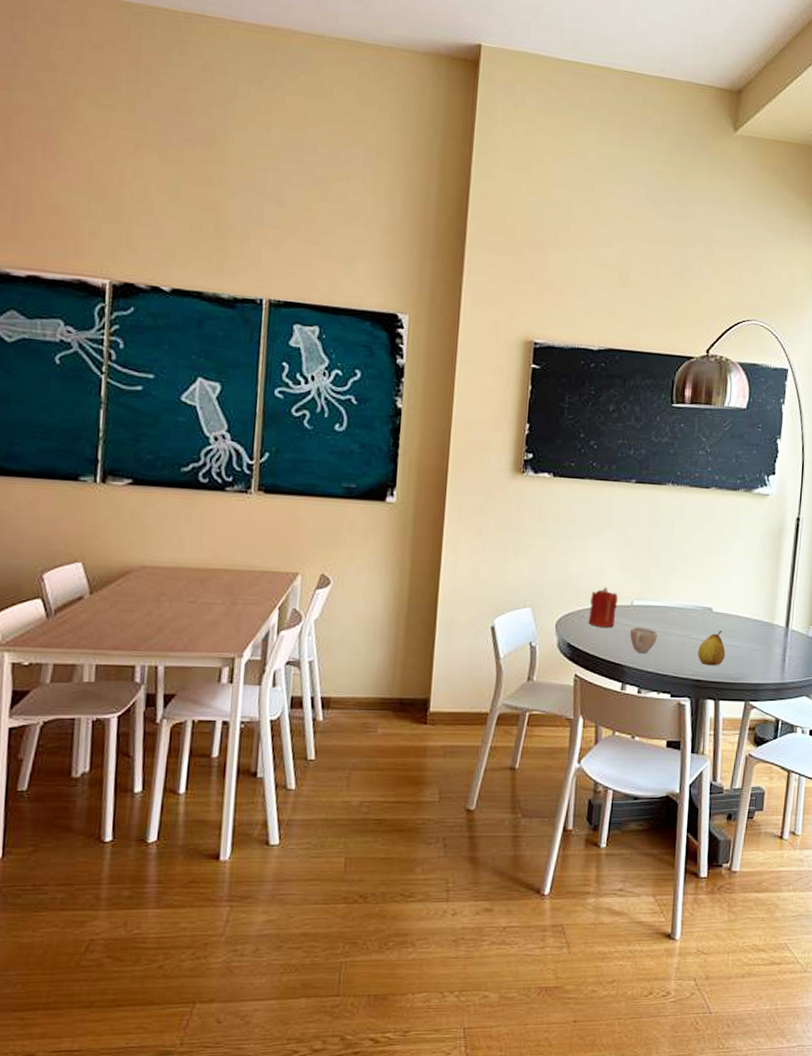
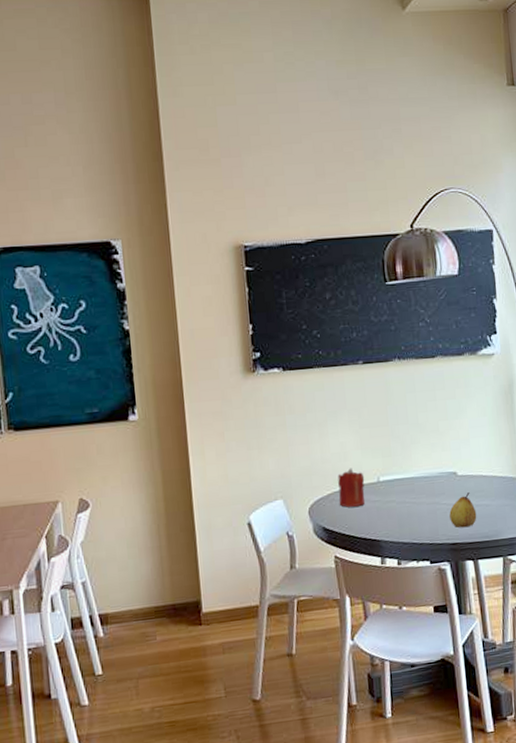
cup: present [630,627,659,654] -> none [381,501,409,527]

